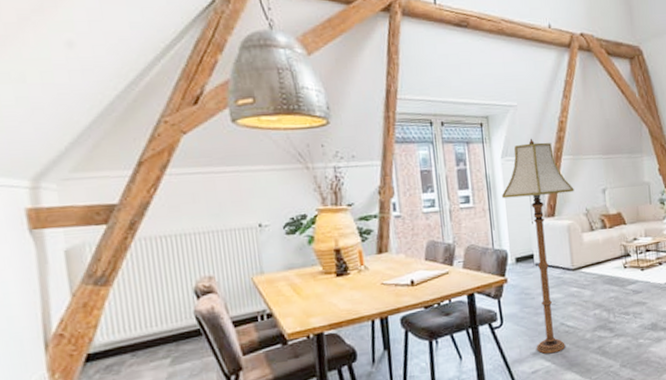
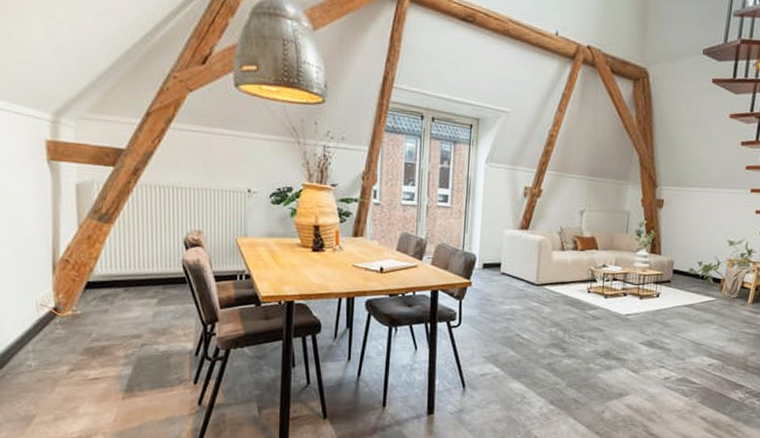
floor lamp: present [502,138,574,354] -> none [480,147,552,361]

